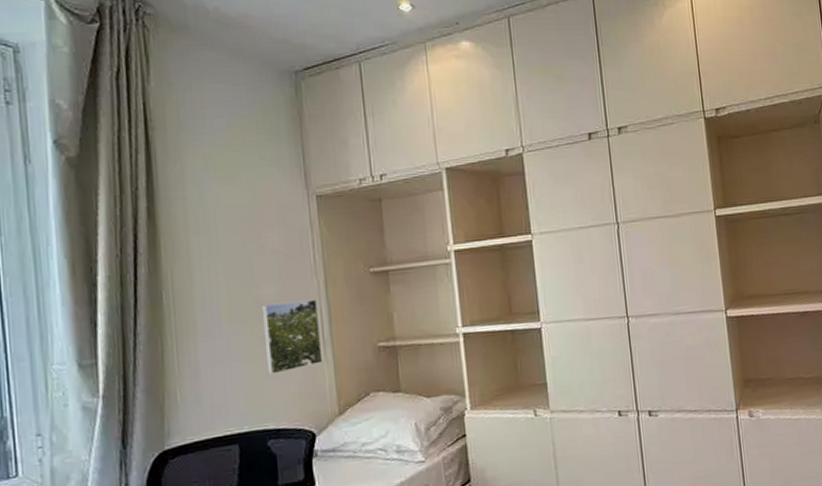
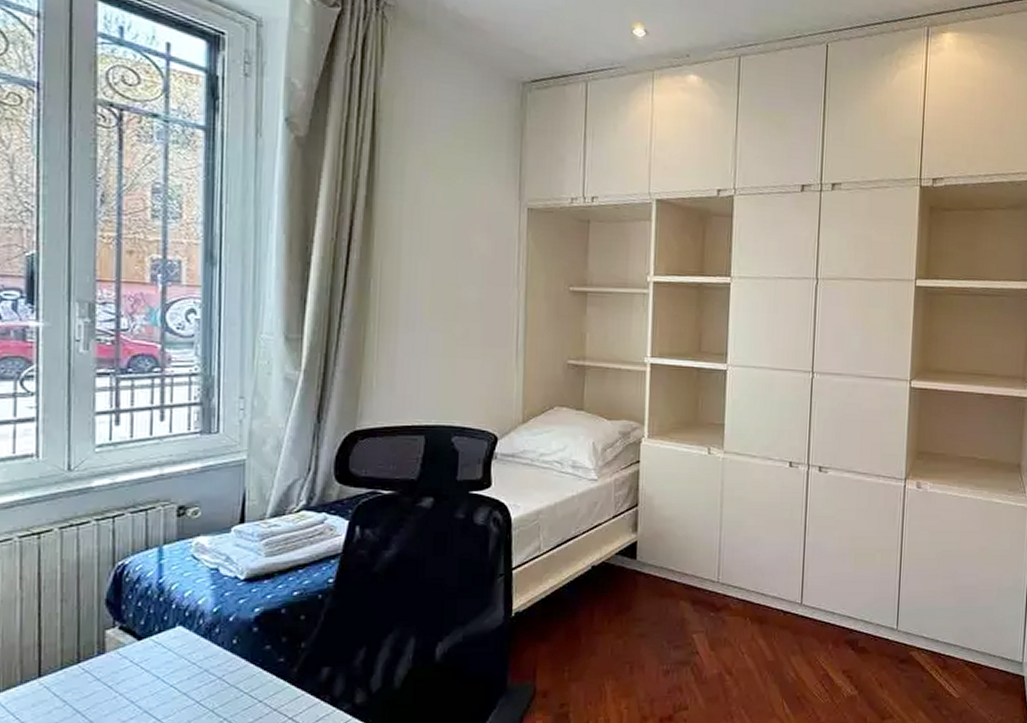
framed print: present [261,299,323,375] -> none [459,306,516,375]

